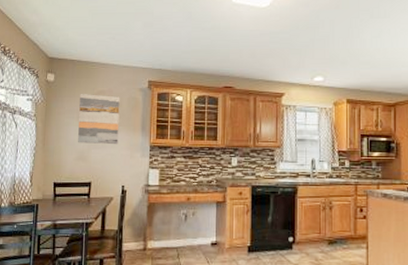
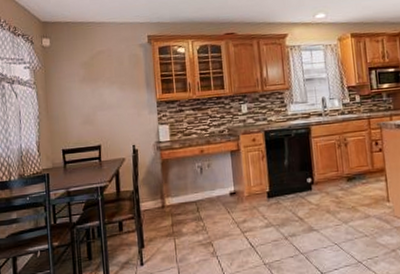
wall art: present [78,93,120,145] -> none [79,54,124,107]

